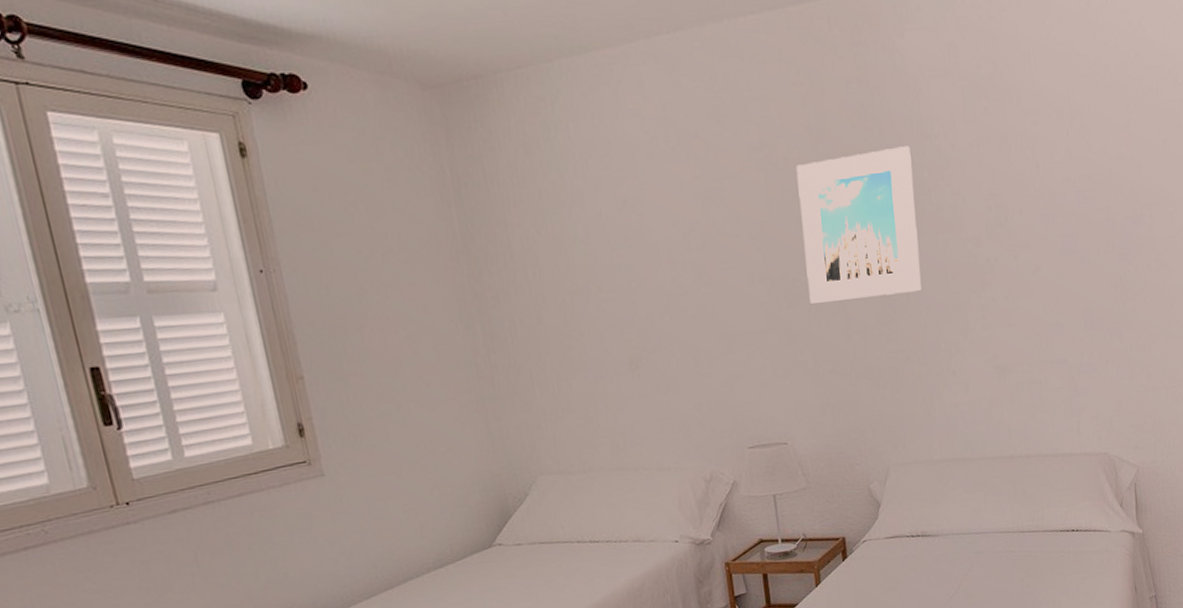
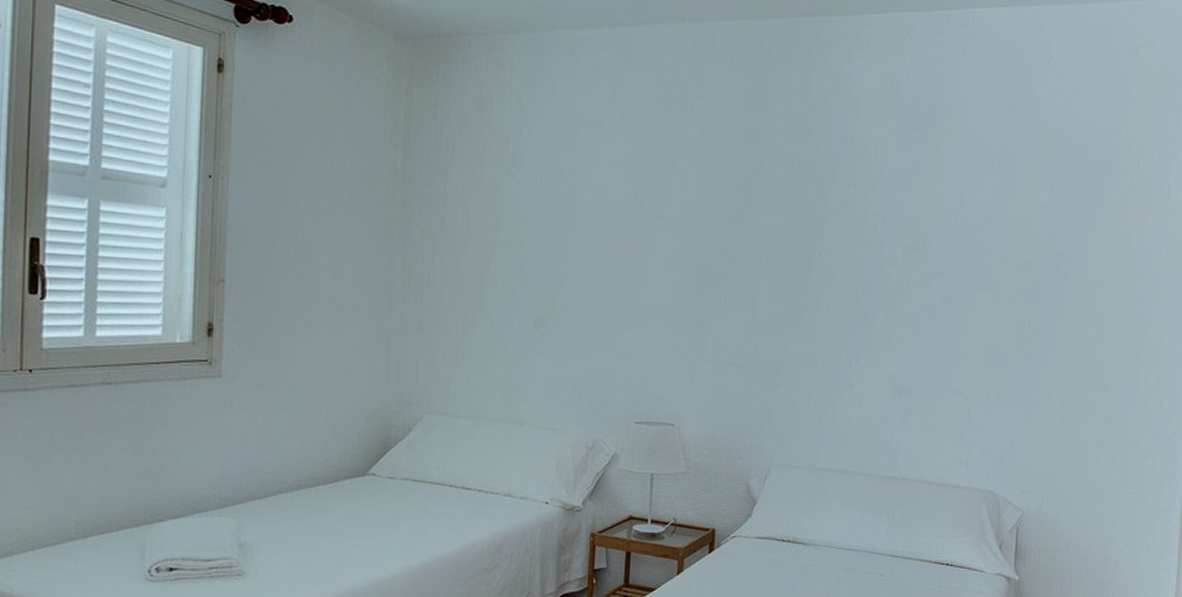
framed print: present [795,146,922,305] -> none [721,161,841,300]

